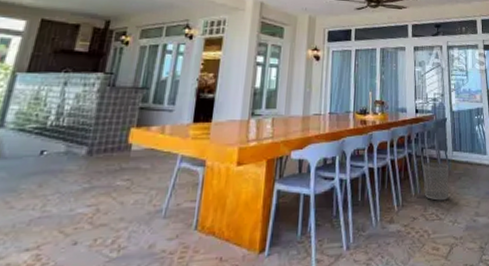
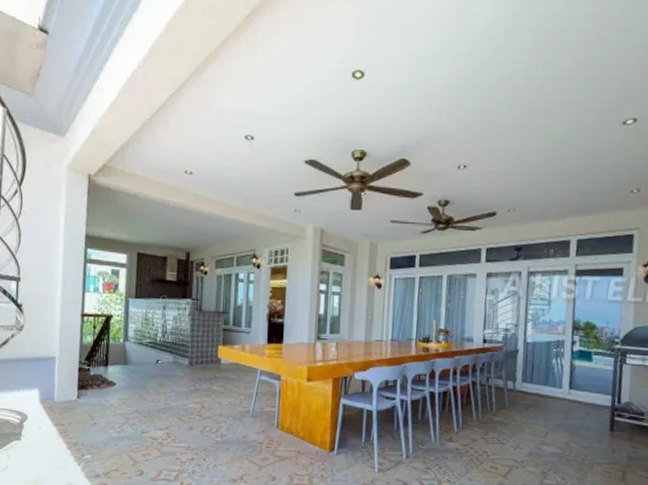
waste bin: present [422,162,450,201] -> none [486,391,516,428]

